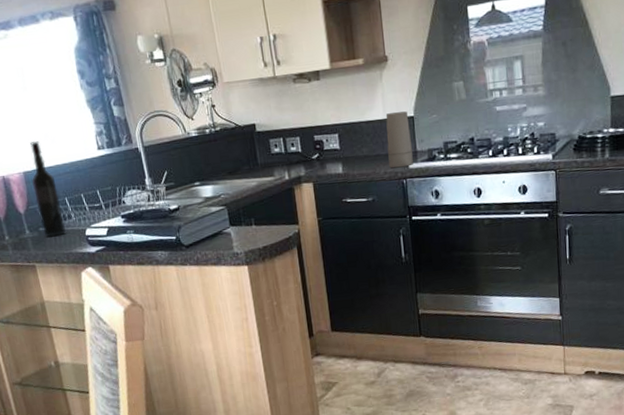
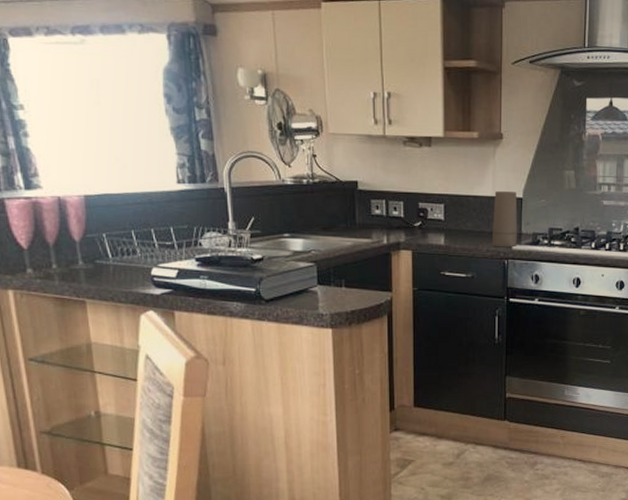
wine bottle: present [30,140,67,237] -> none [94,162,129,271]

